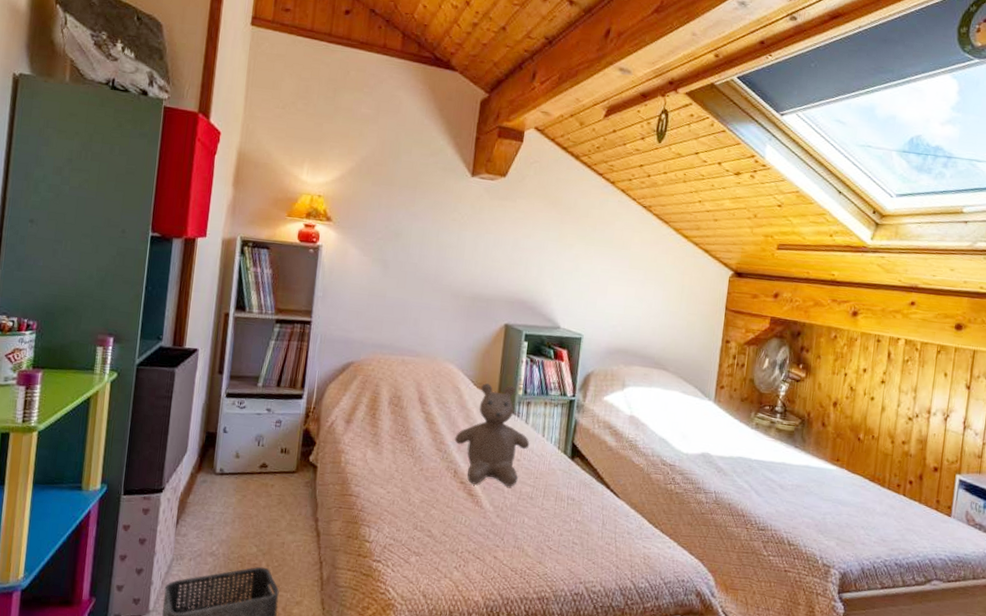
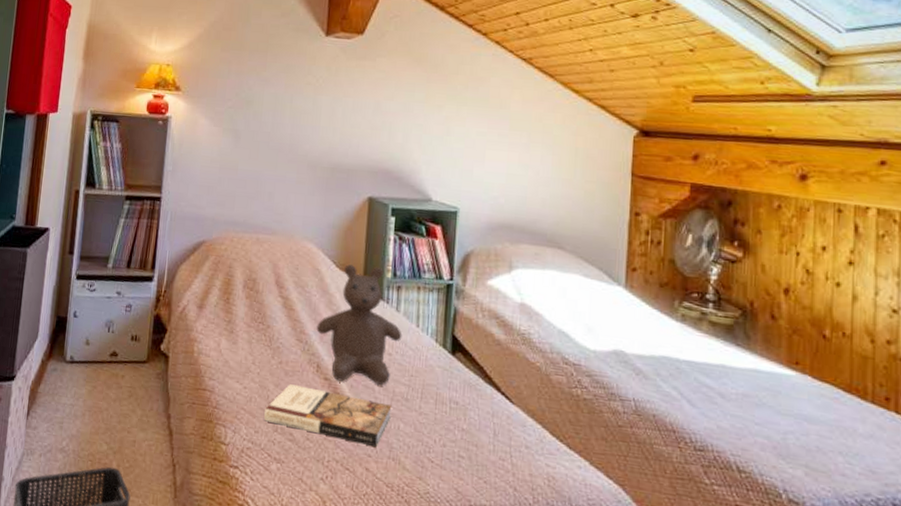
book: none [405,488,518,538] -> present [264,384,392,447]

